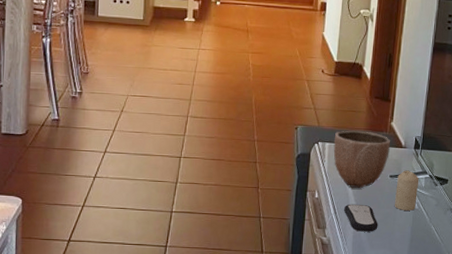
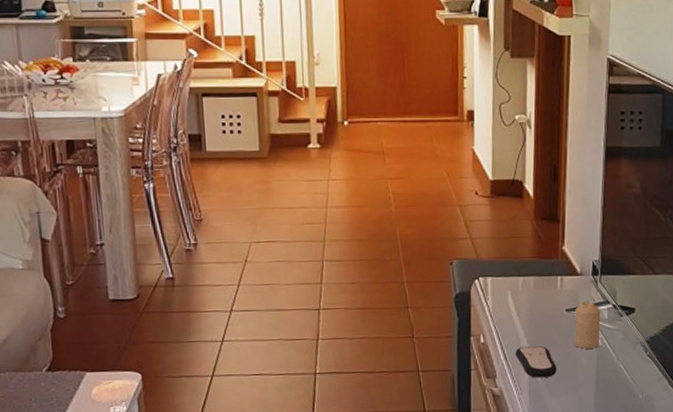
decorative bowl: present [333,130,391,189] -> none [497,259,564,328]

